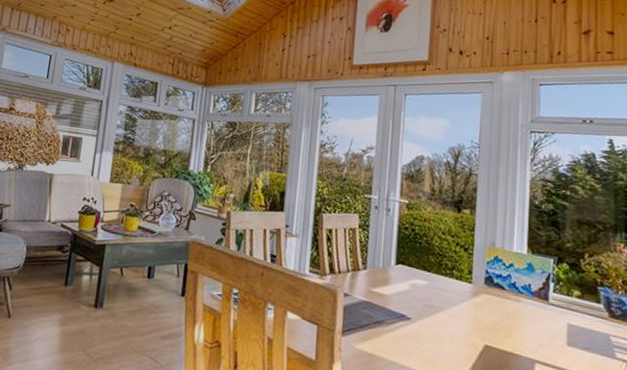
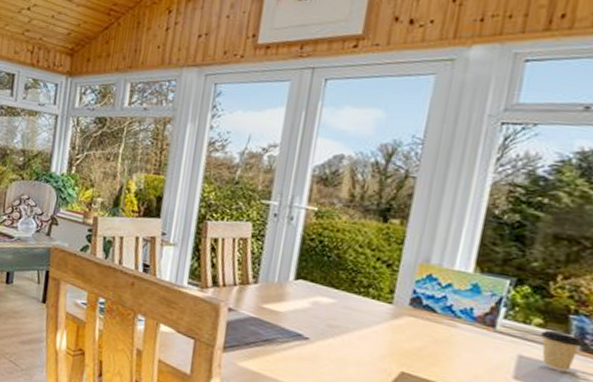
coffee cup: none [580,300,610,337] -> present [539,329,583,373]

